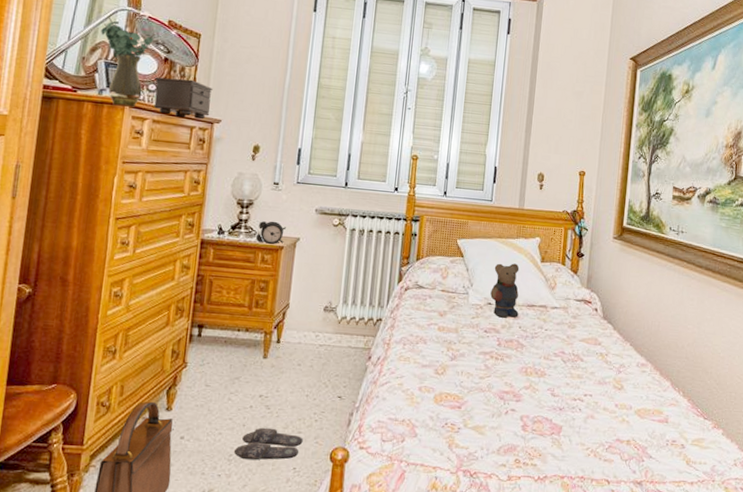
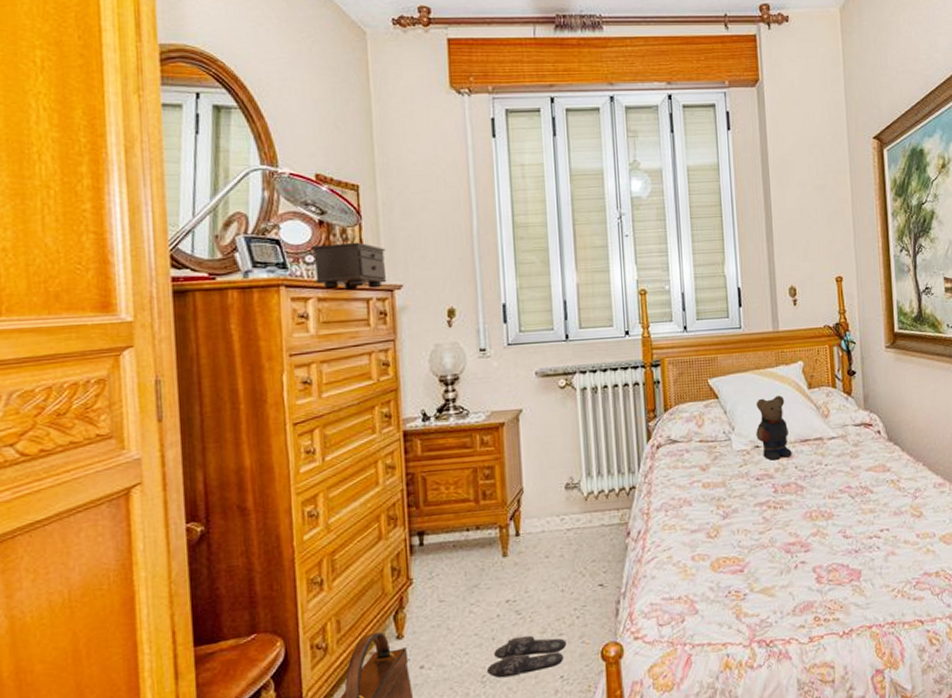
vase: present [101,17,155,107] -> none [232,181,302,288]
alarm clock: present [255,221,286,245] -> none [469,394,504,423]

